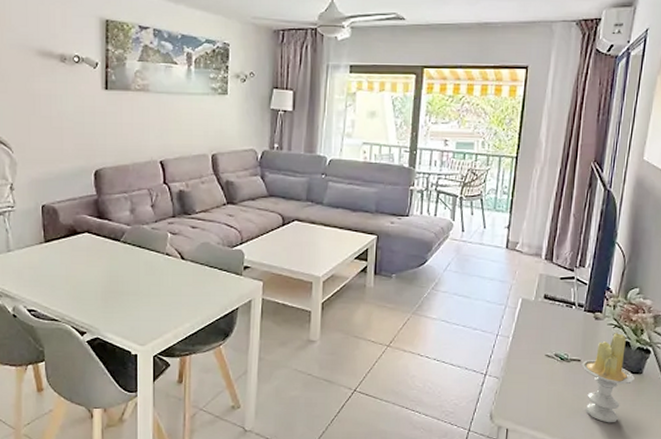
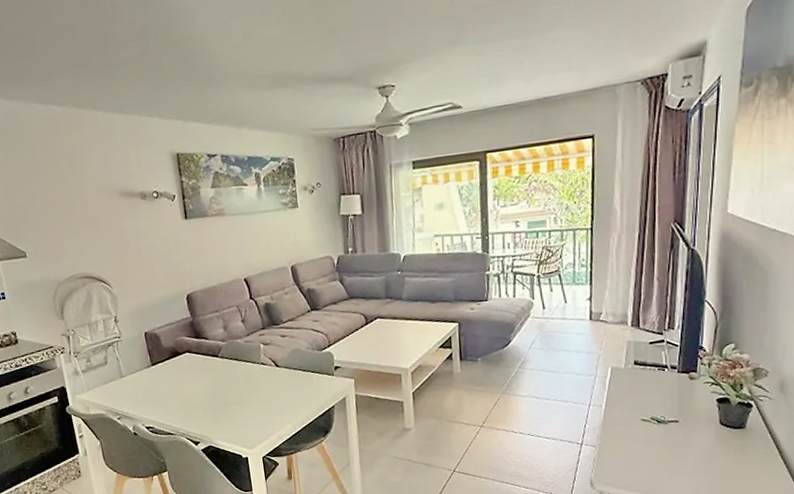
candle: present [581,333,635,423] -> none [680,390,737,480]

